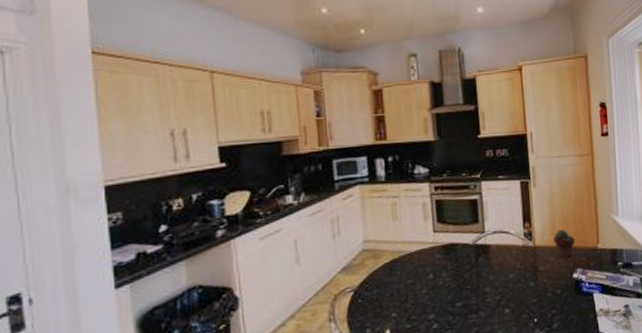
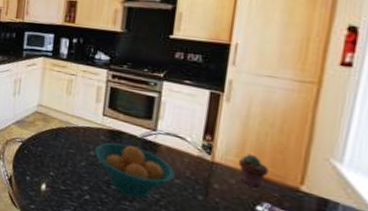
fruit bowl: none [432,254,509,308] -> present [94,142,176,199]

